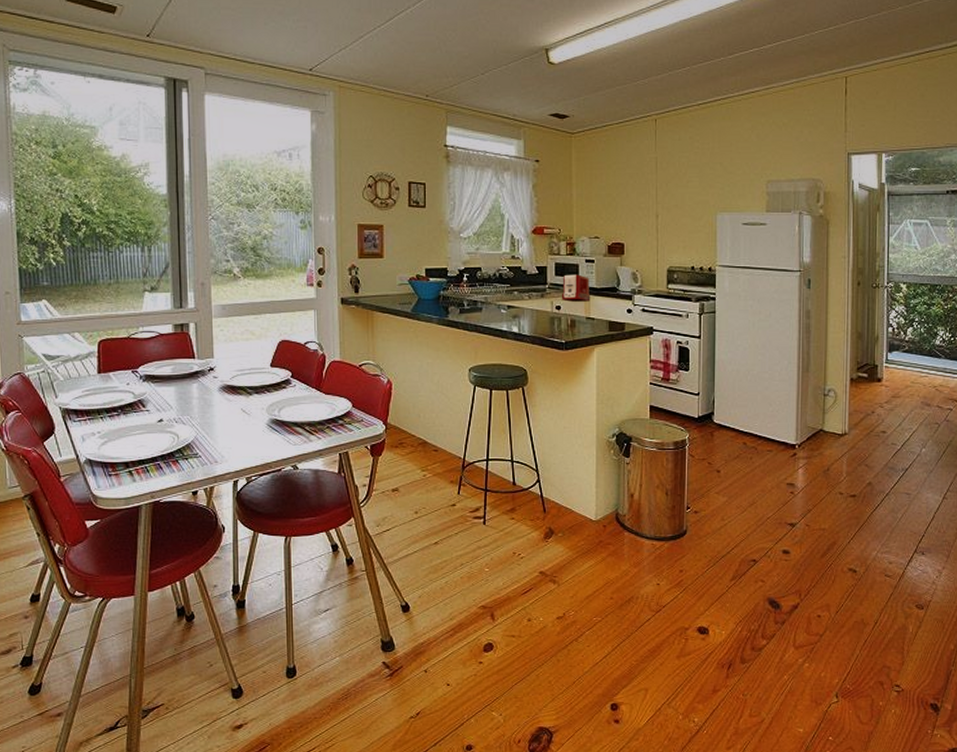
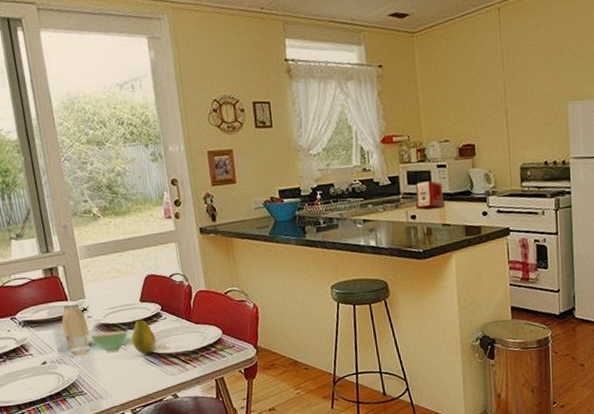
vase: none [185,364,213,416] -> present [62,305,91,356]
bowl: none [214,395,254,416] -> present [91,331,129,353]
fruit: none [257,383,282,422] -> present [131,318,156,356]

